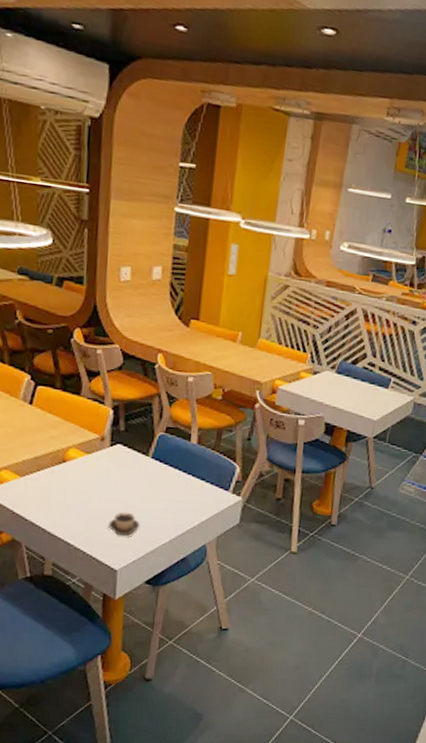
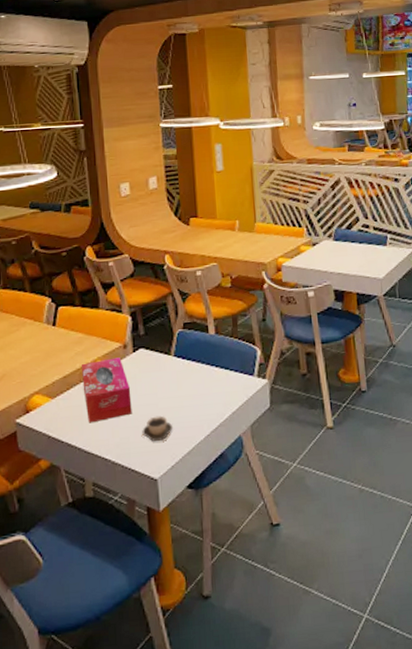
tissue box: none [54,448,103,507] -> present [82,357,132,423]

